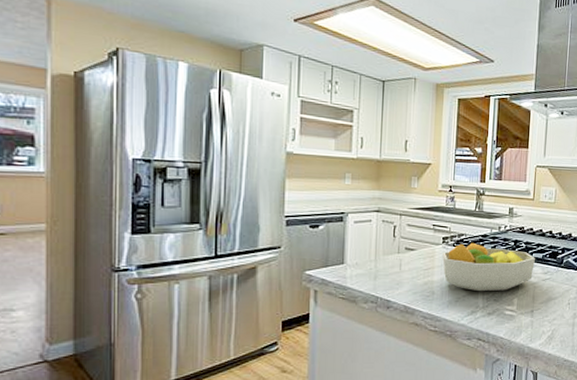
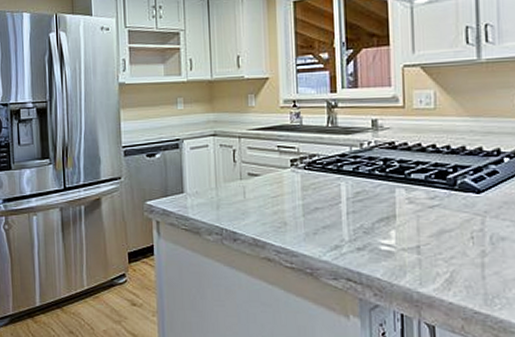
fruit bowl: present [441,242,535,292] -> none [291,163,415,222]

